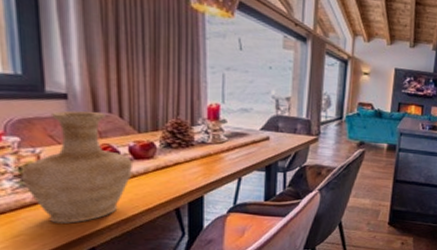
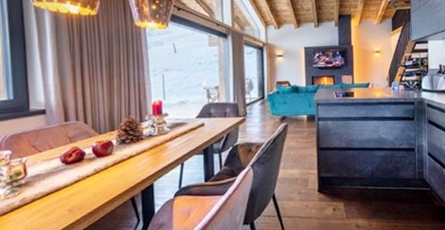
vase: present [20,110,134,224] -> none [11,121,96,222]

